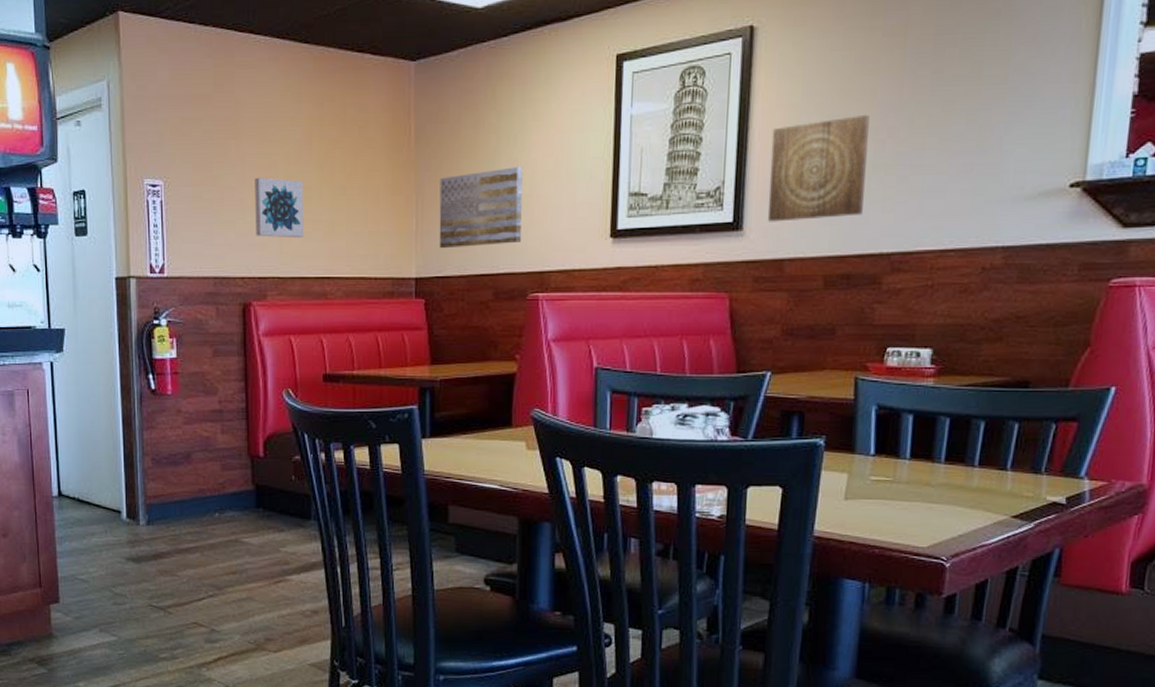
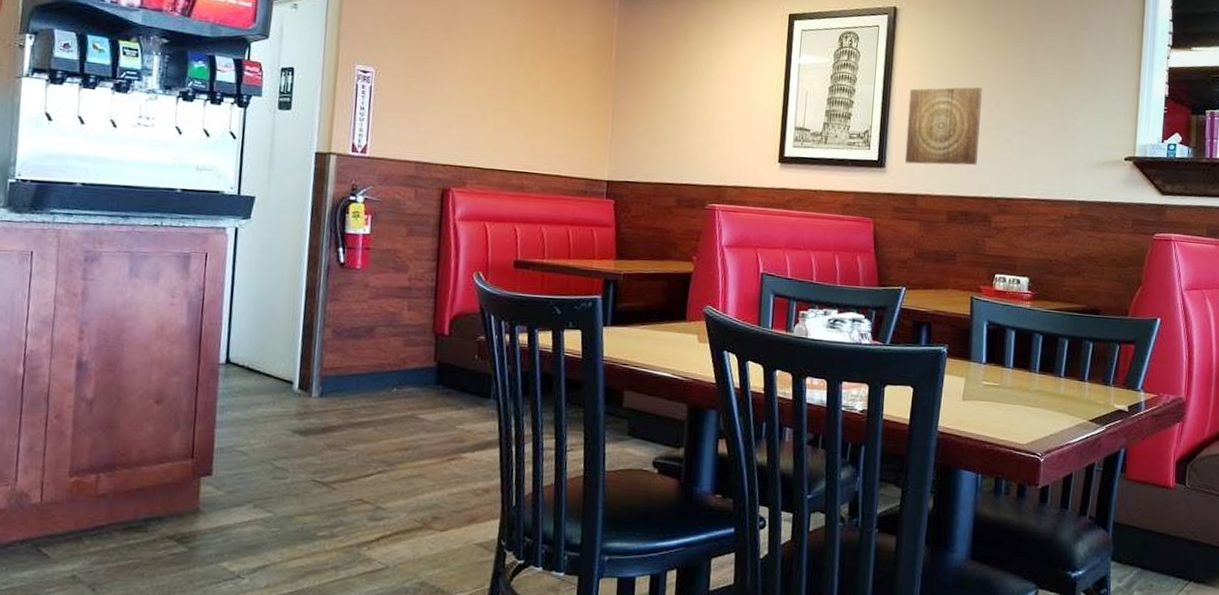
wall art: present [254,177,304,237] -> none [461,76,510,134]
wall art: present [439,167,523,249] -> none [631,94,708,159]

